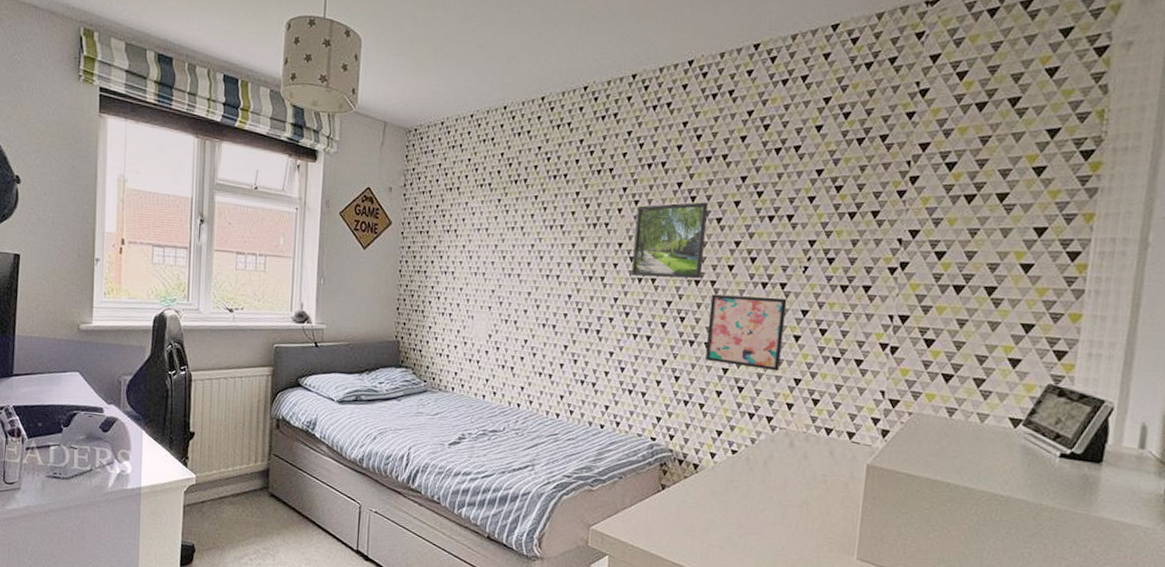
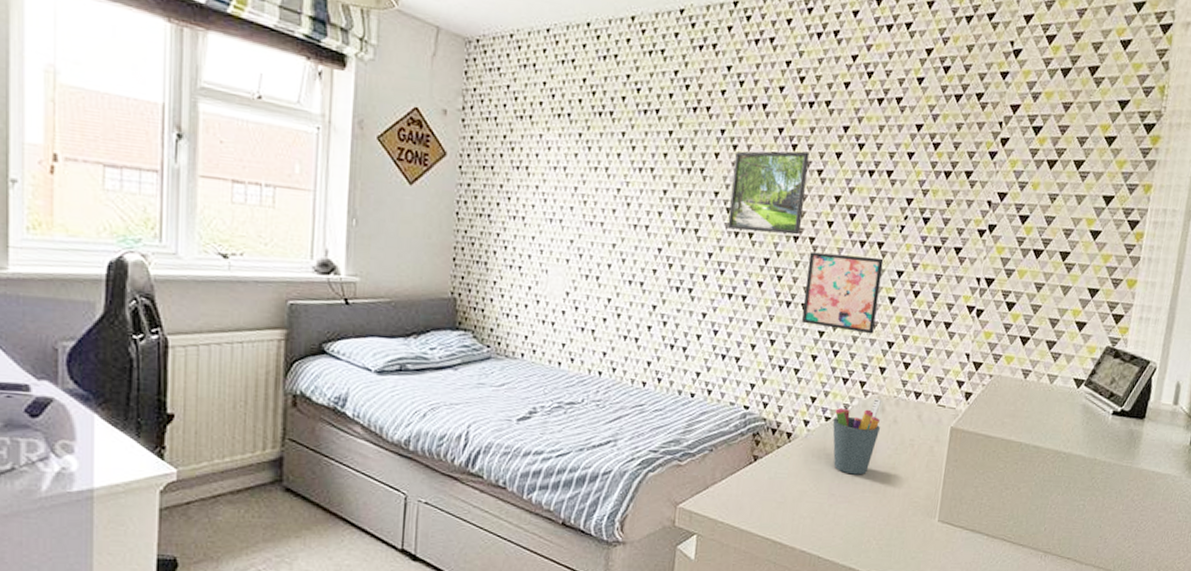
pen holder: none [739,433,791,508] -> present [832,397,882,475]

